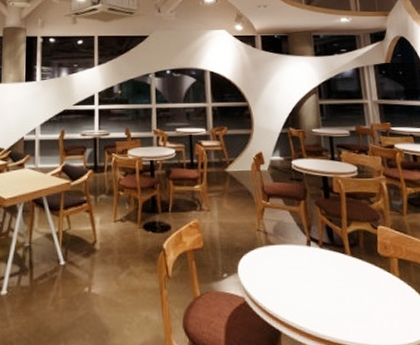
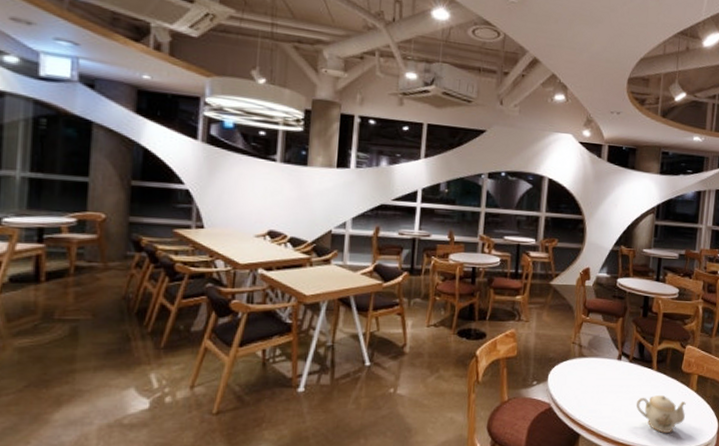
teapot: none [335,282,393,327] -> present [636,394,686,433]

